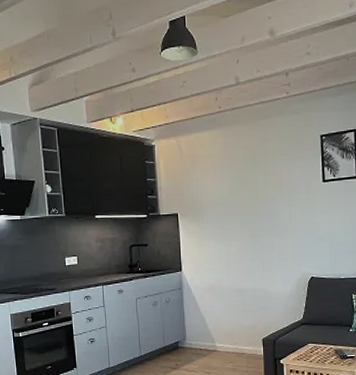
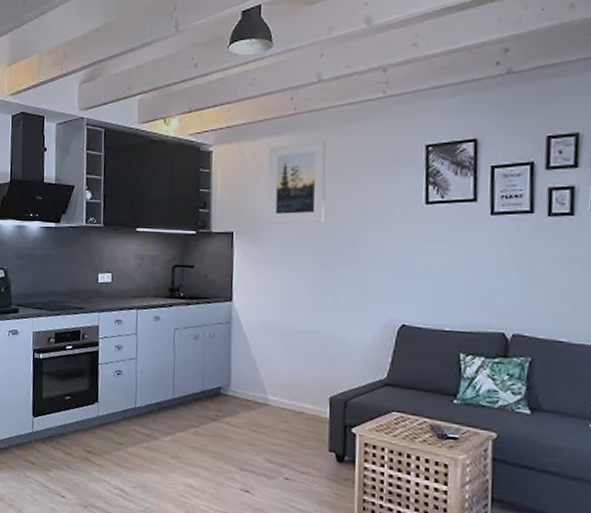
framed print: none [200,133,249,205] -> present [266,140,326,224]

